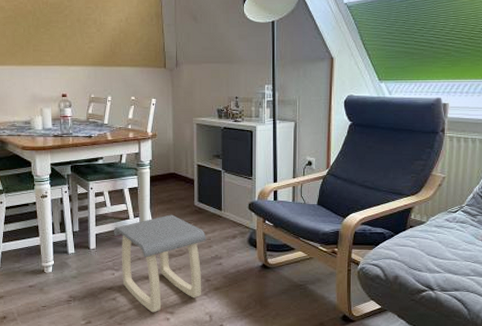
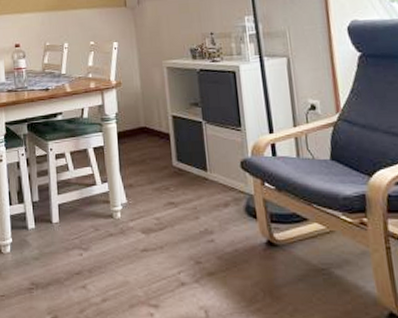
stool: present [113,214,206,313] -> none [78,178,192,306]

